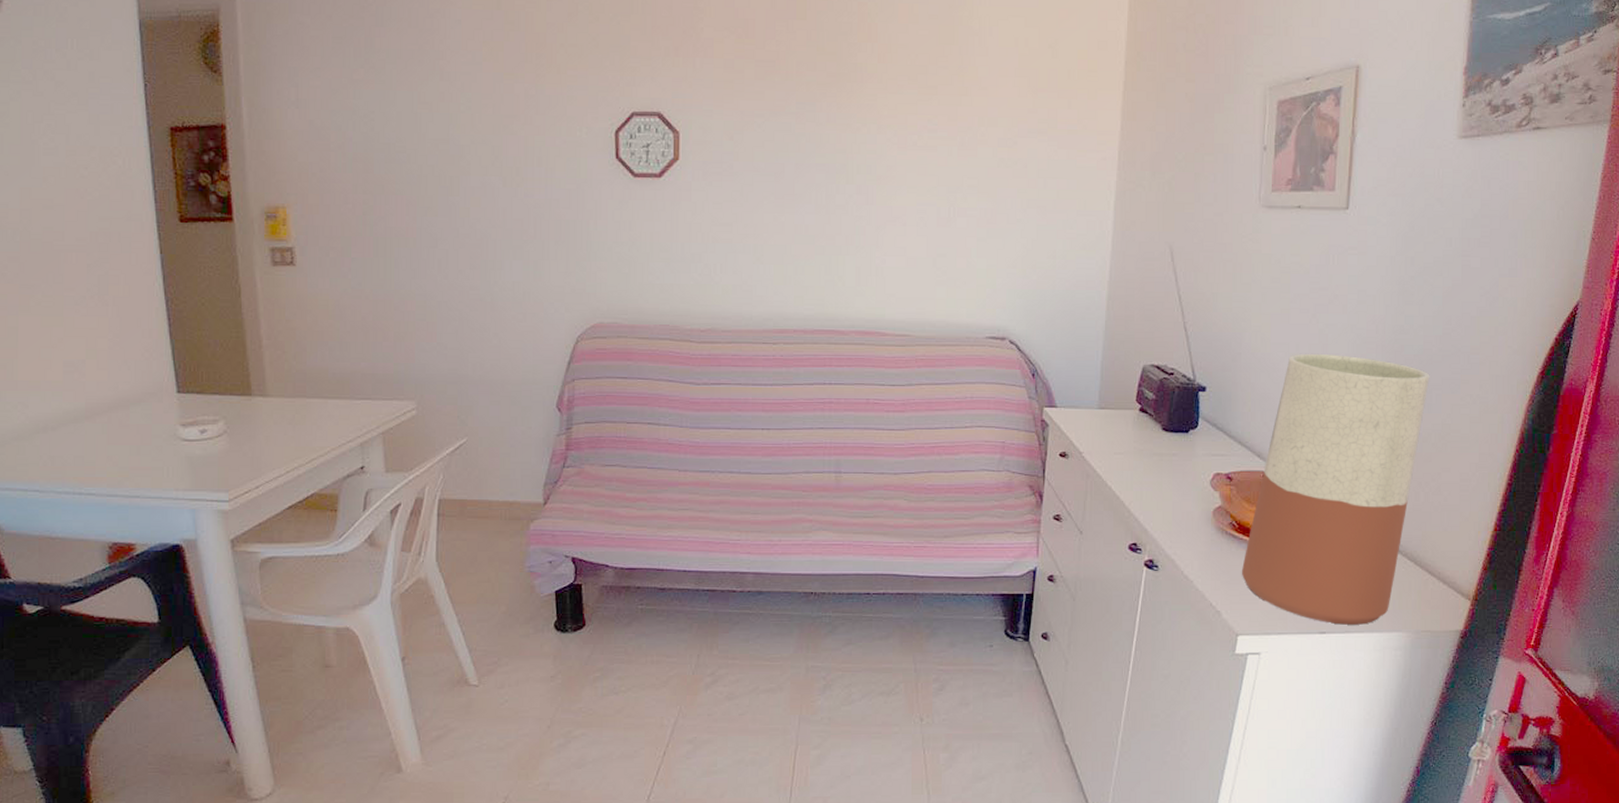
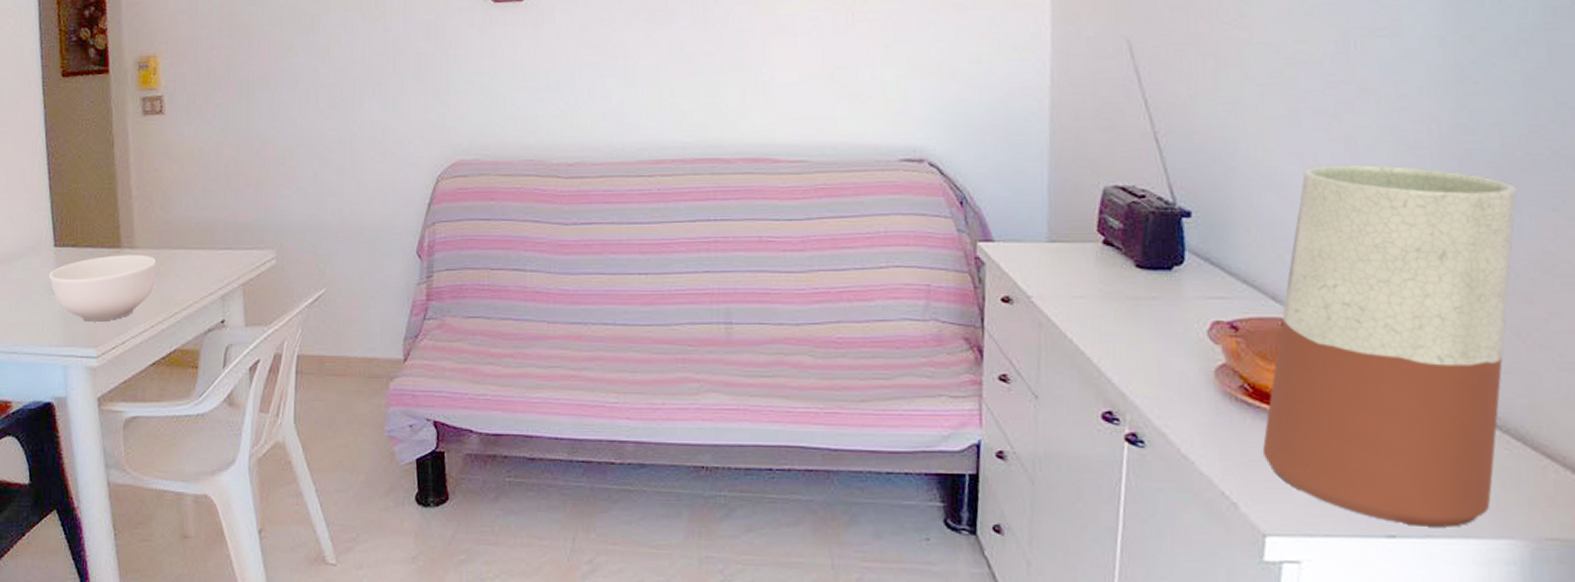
bowl: none [171,402,291,467] -> present [48,254,157,322]

